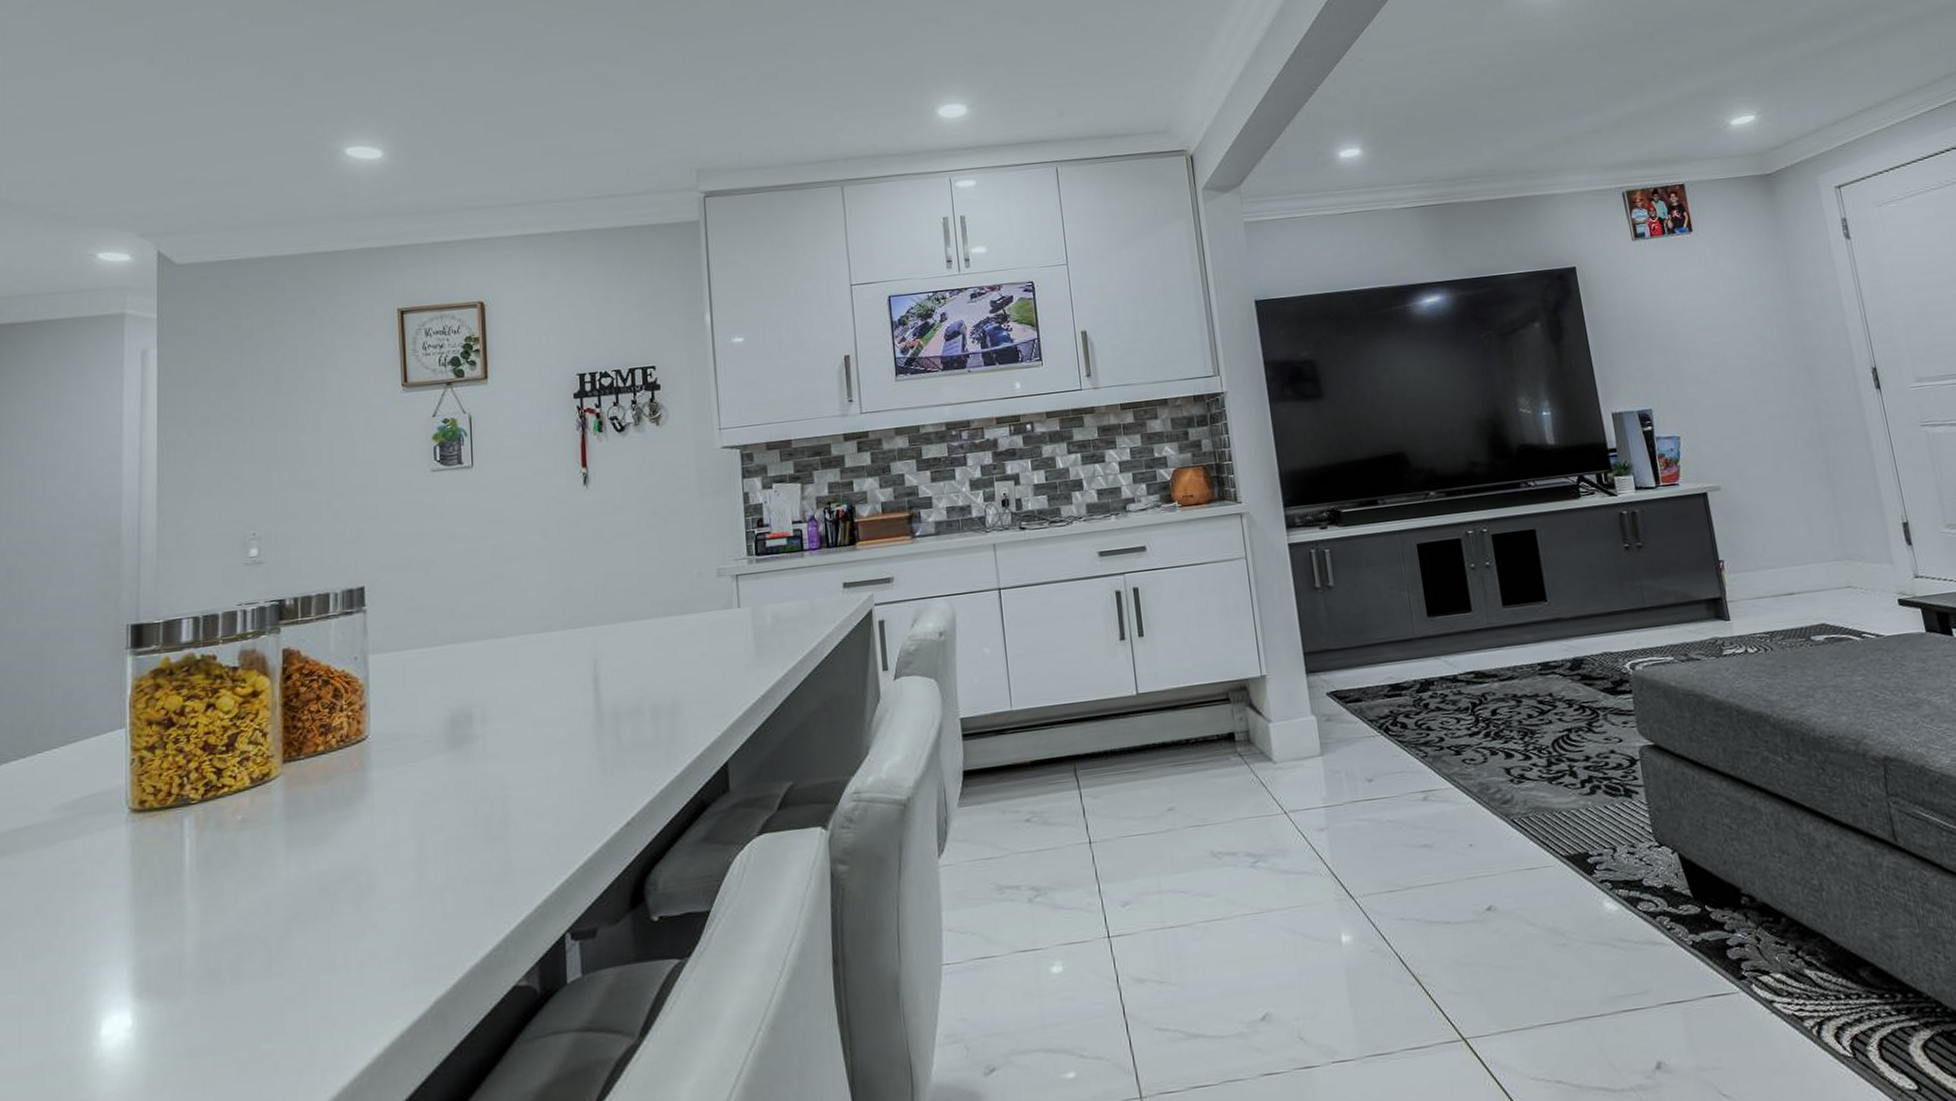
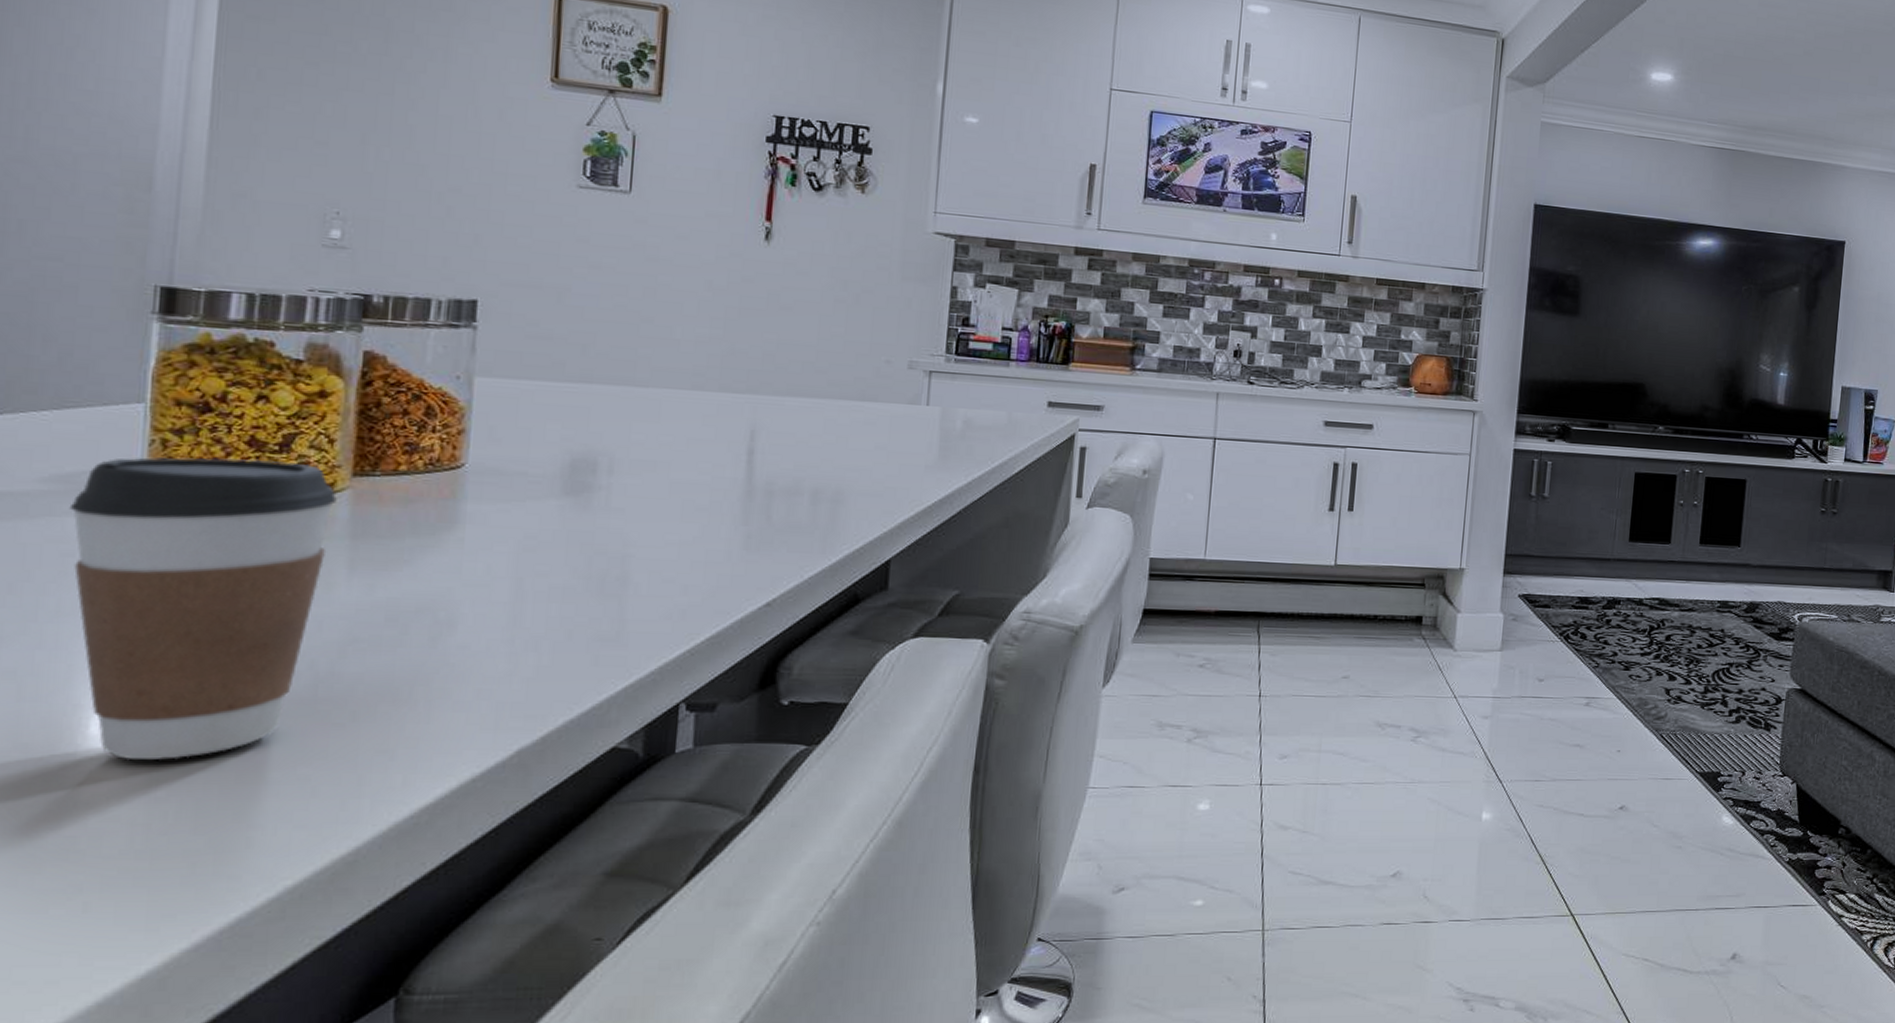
coffee cup: none [76,758,273,1057] -> present [69,457,337,761]

